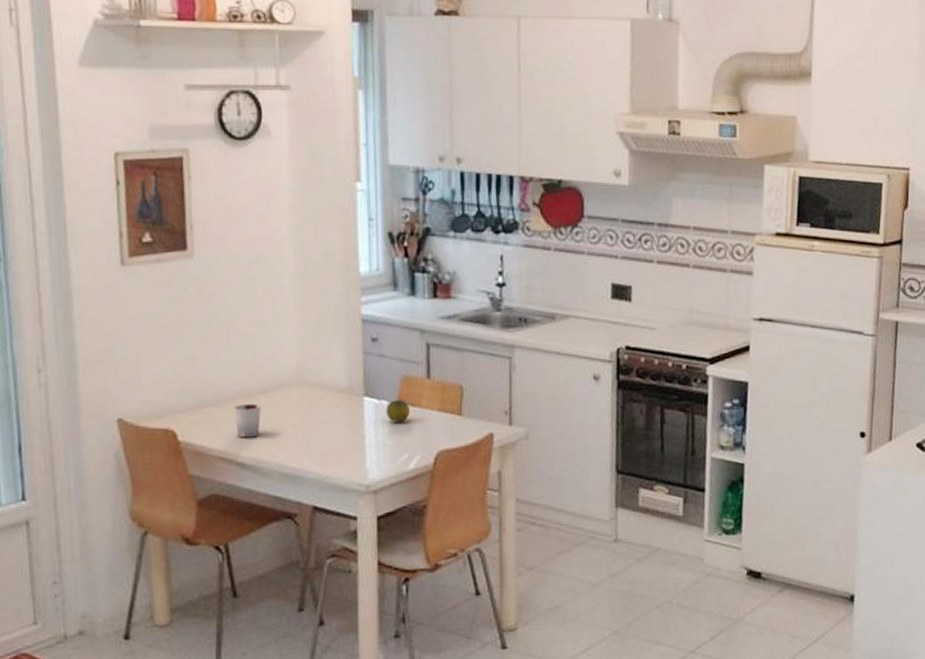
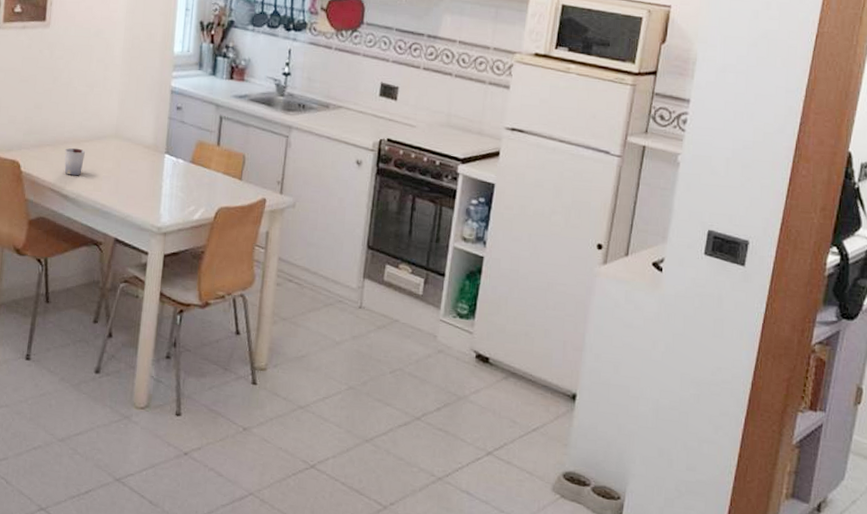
fruit: present [386,400,411,422] -> none [181,160,201,179]

